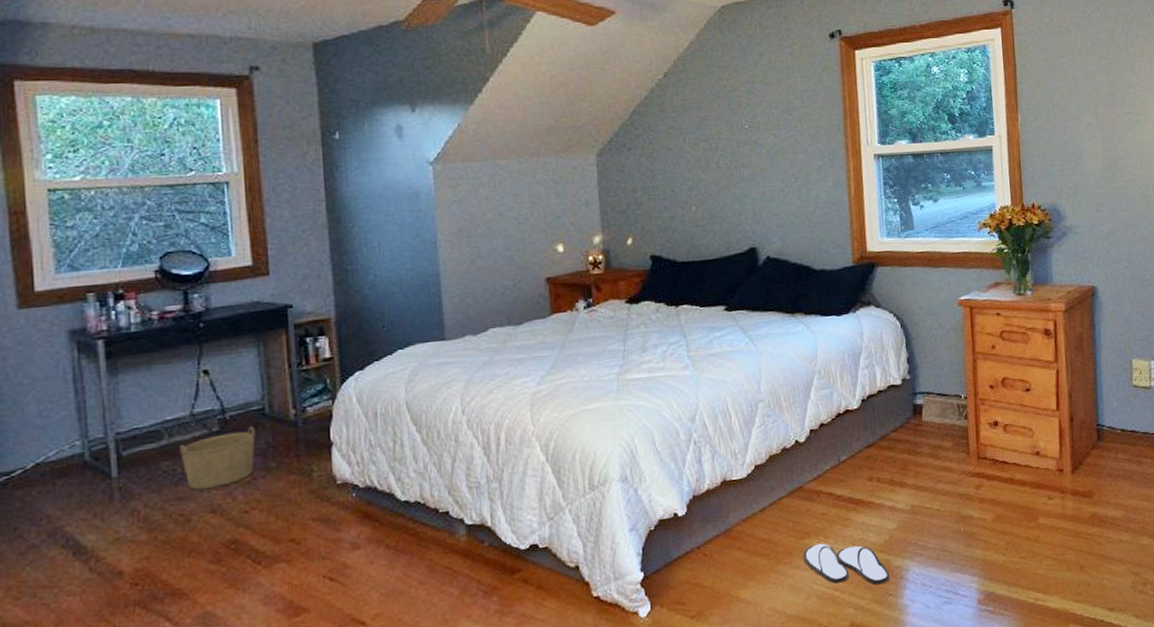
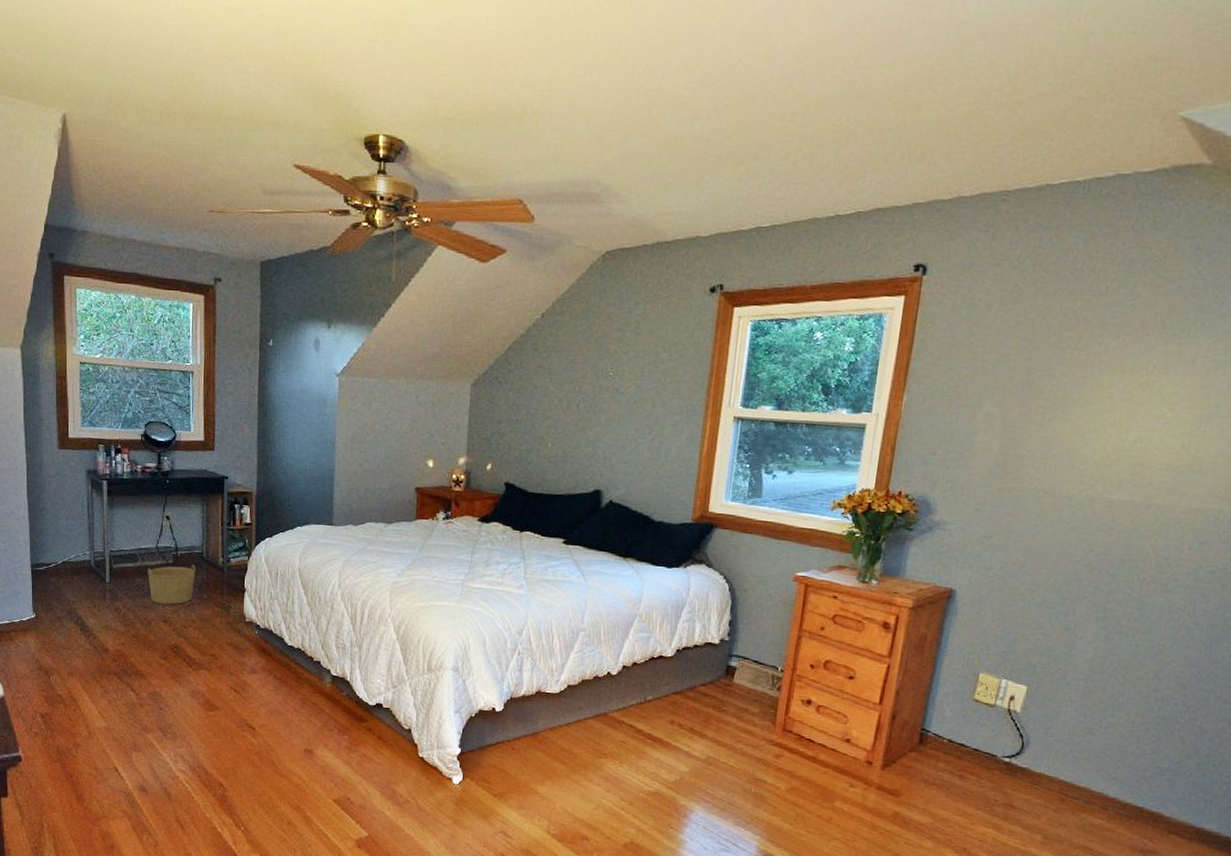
slippers: present [803,543,890,585] -> none [598,765,675,816]

